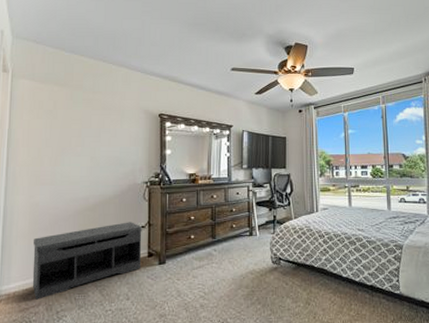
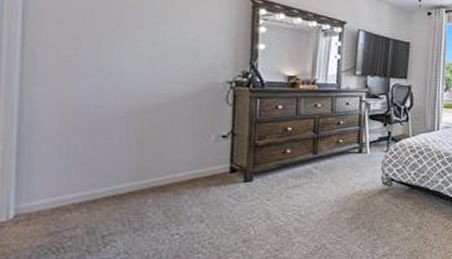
bench: present [32,222,142,300] -> none [65,129,223,221]

